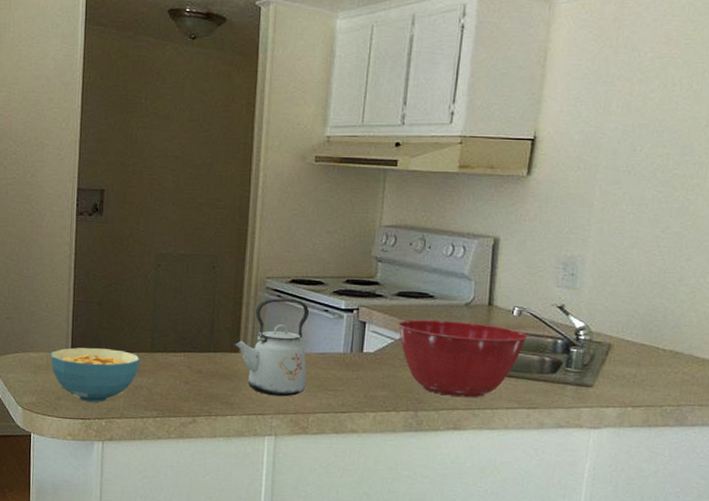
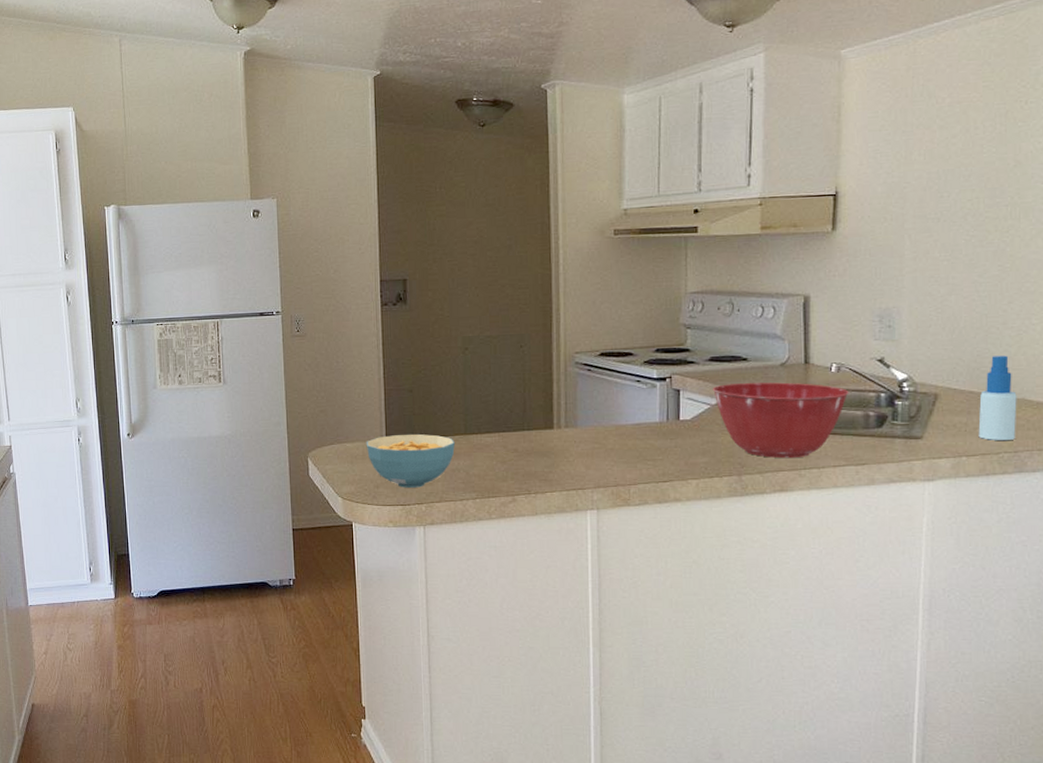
kettle: present [233,298,310,397] -> none [547,372,625,470]
spray bottle: none [645,311,685,395] -> present [978,355,1017,441]

